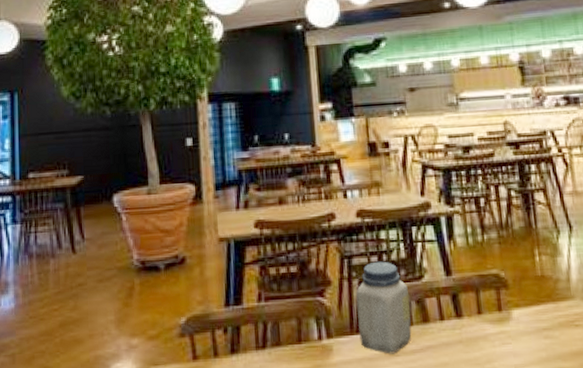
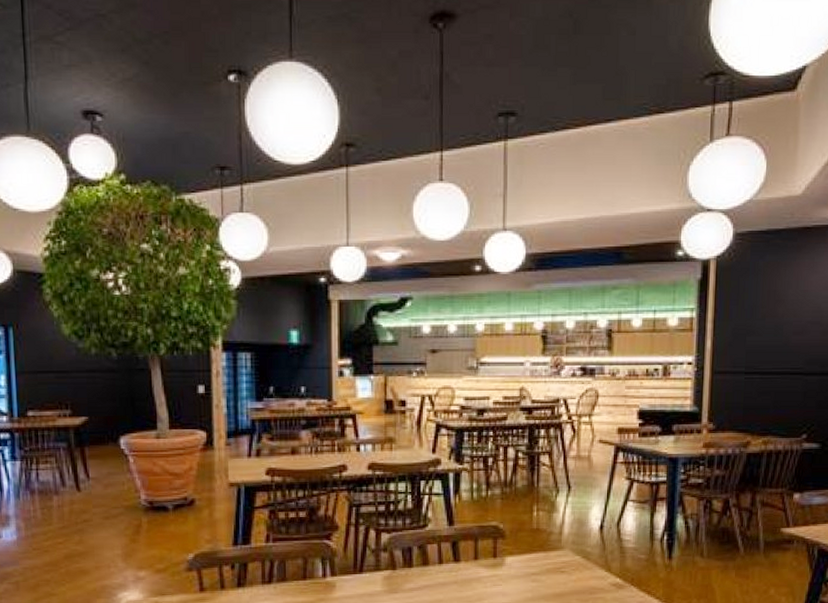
jar: present [356,261,412,354] -> none [362,510,412,591]

